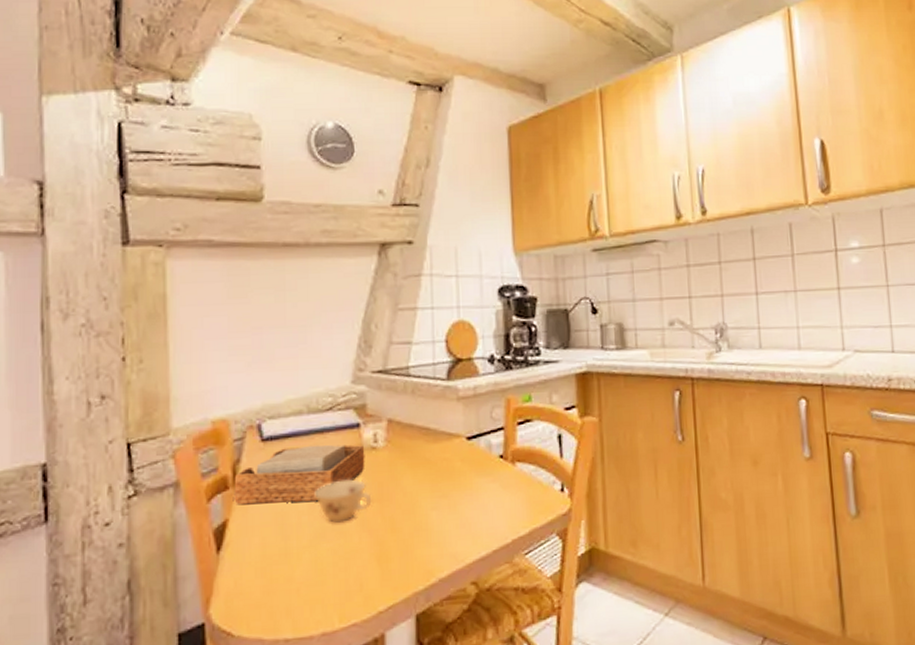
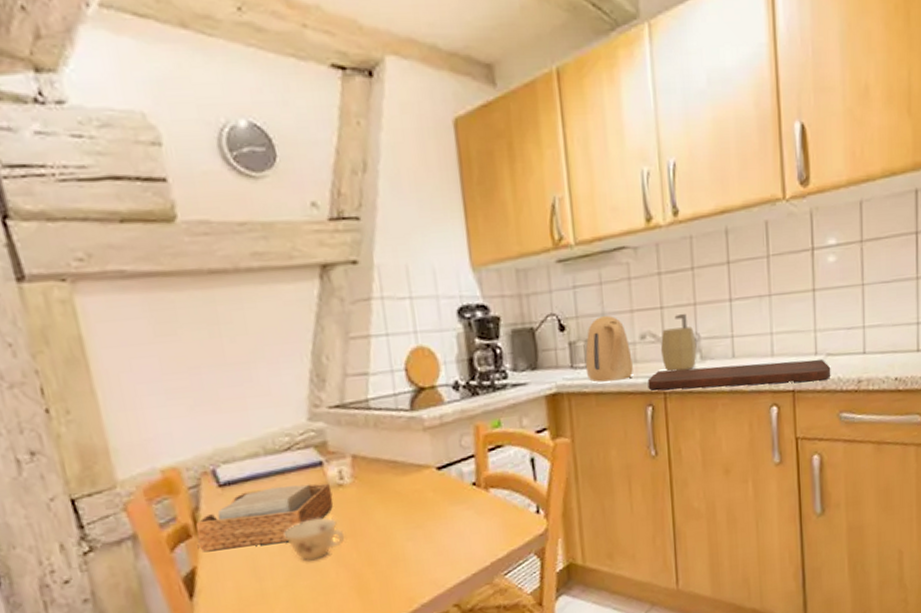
kettle: none [615,301,661,365] -> present [585,315,633,383]
cutting board: none [675,355,860,377] -> present [647,359,831,390]
soap dispenser: none [688,303,724,358] -> present [660,313,697,371]

